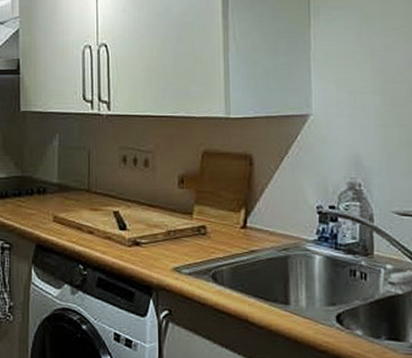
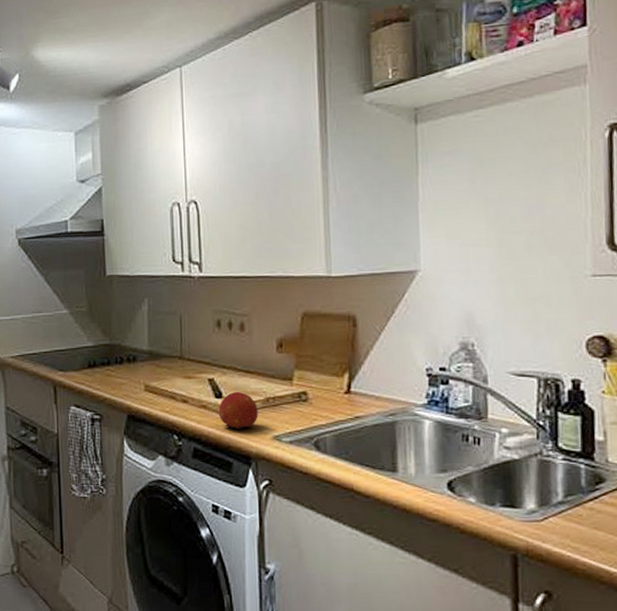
fruit: none [122,224,160,261] -> present [218,391,258,430]

